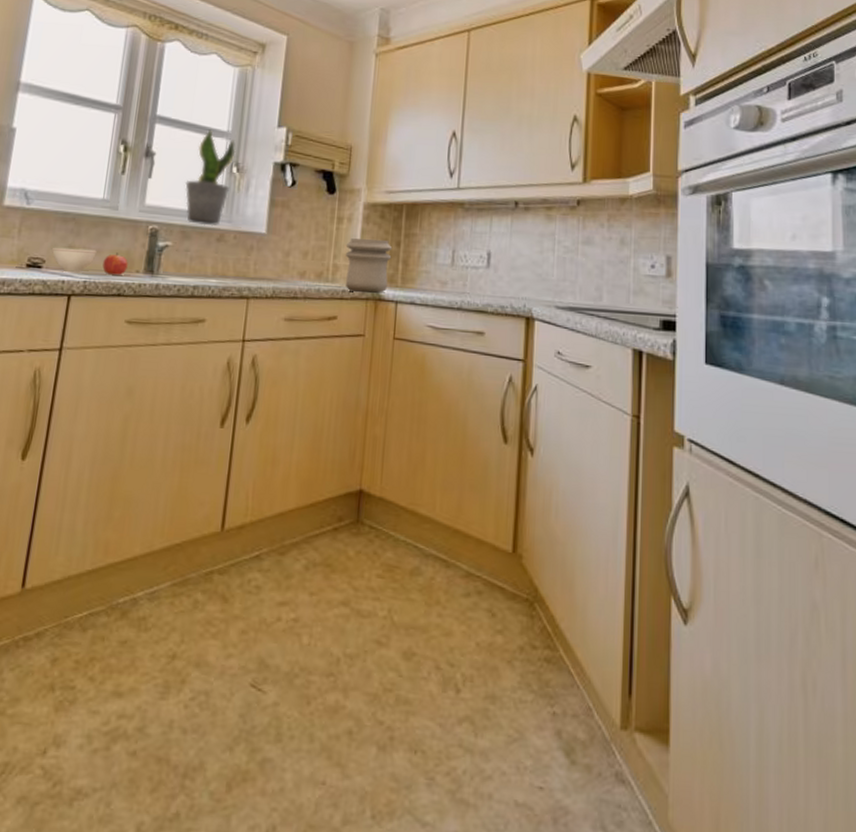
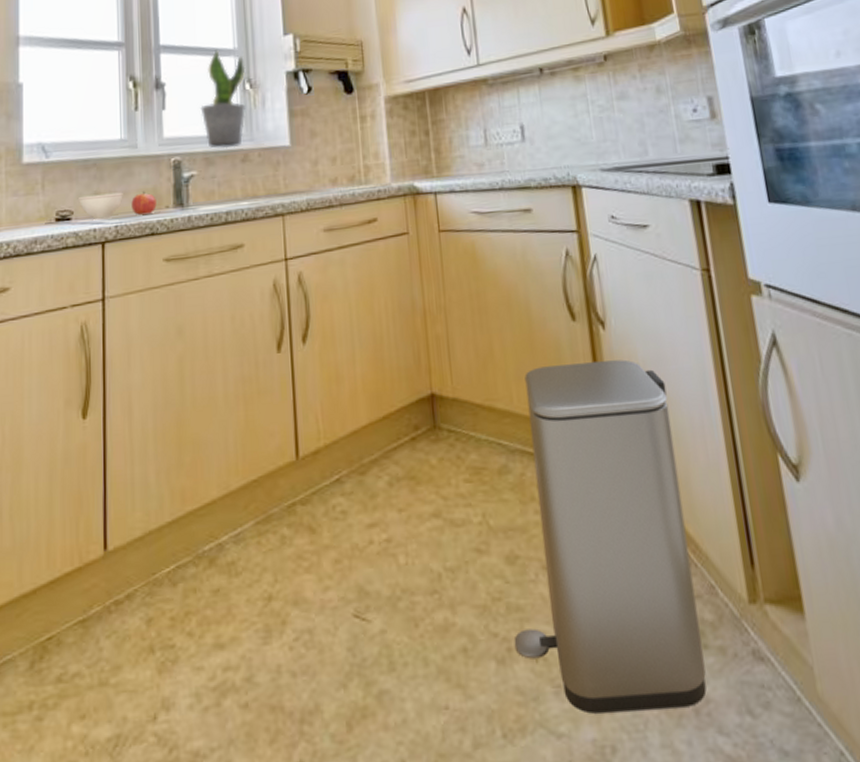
jar: present [345,238,393,294] -> none [373,131,423,191]
pedal bin: none [397,481,580,815] -> present [514,359,707,714]

